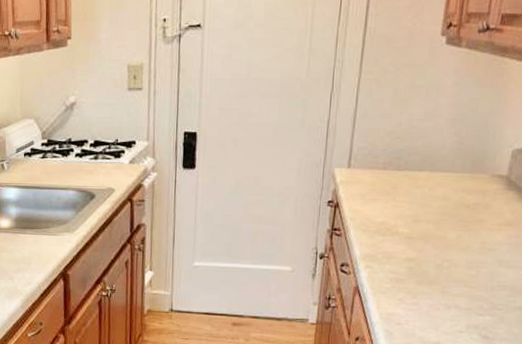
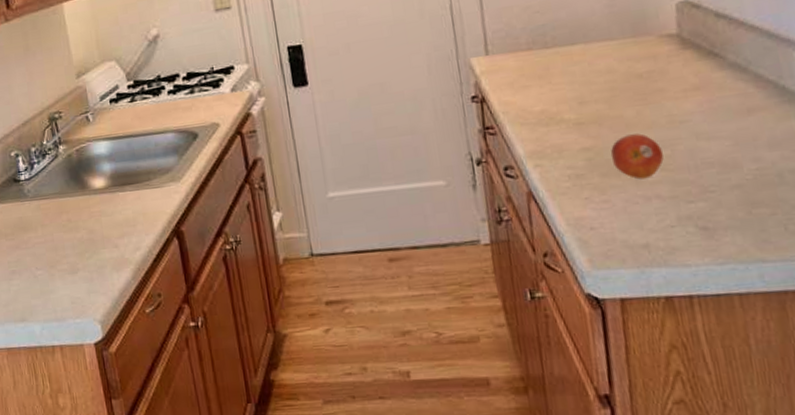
fruit: none [427,253,469,291] -> present [610,133,664,180]

